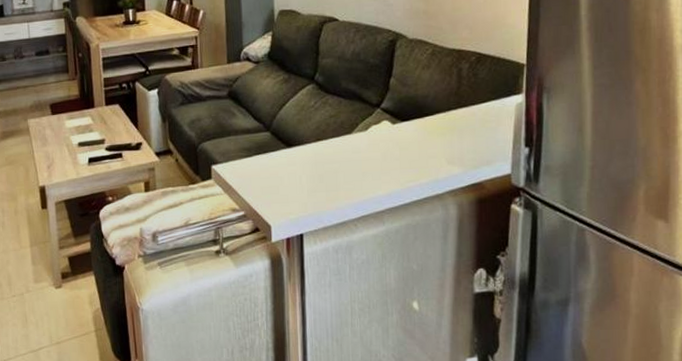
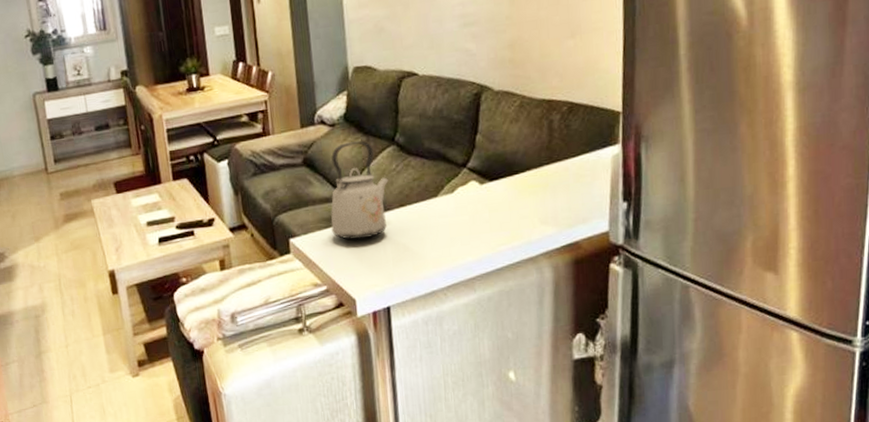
kettle: none [251,78,308,170] -> present [331,140,390,240]

